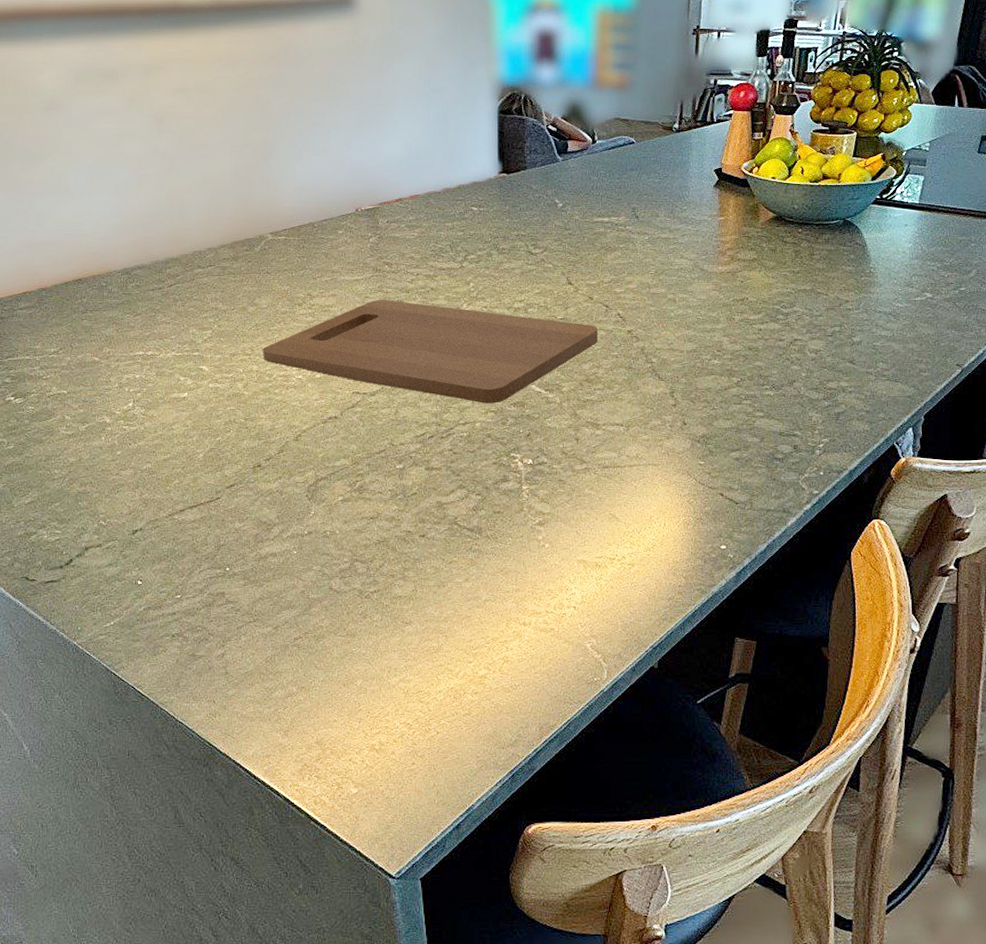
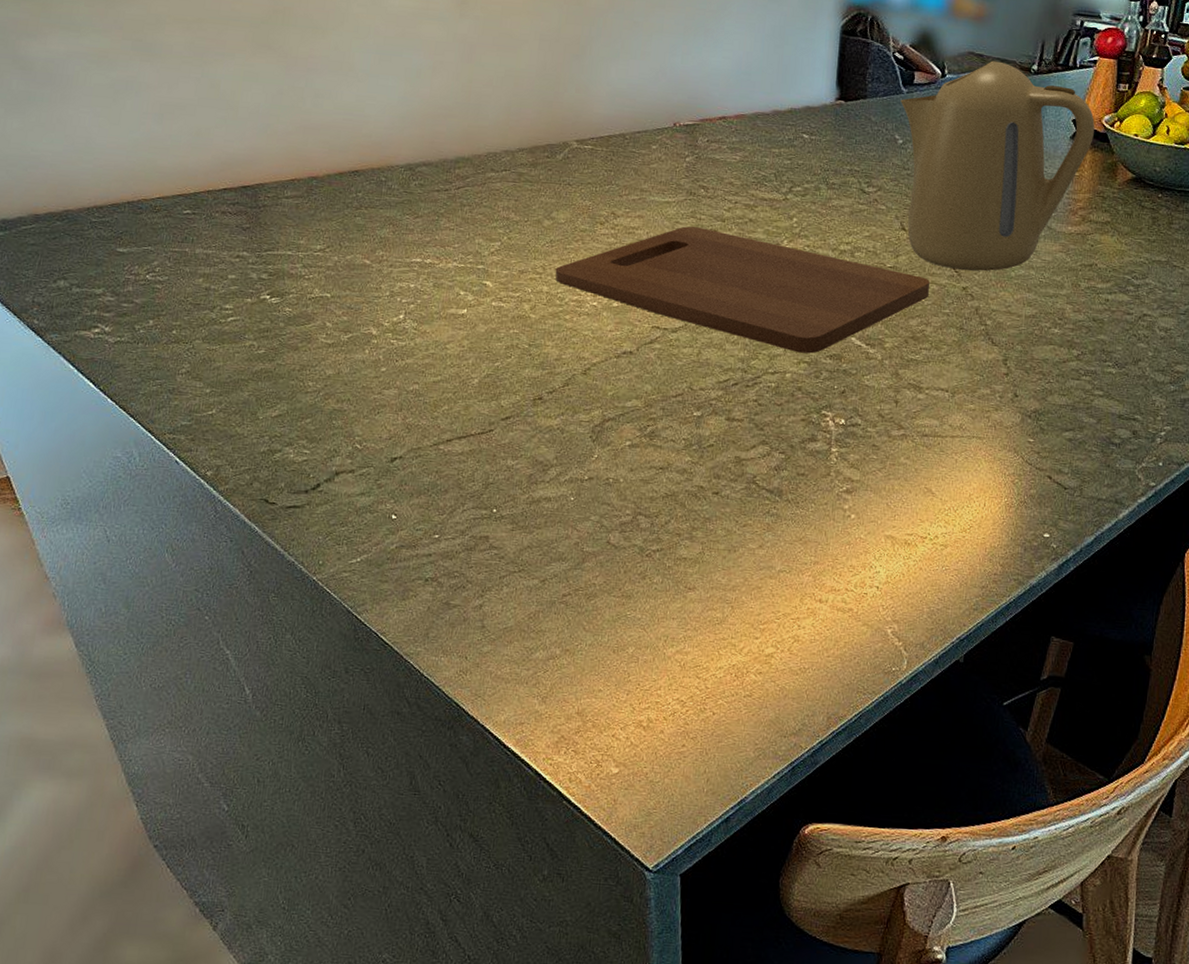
kettle: none [557,124,735,315] -> present [900,61,1095,272]

